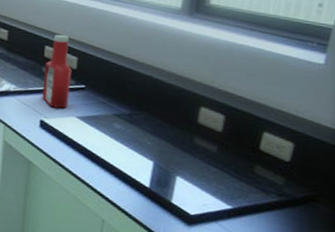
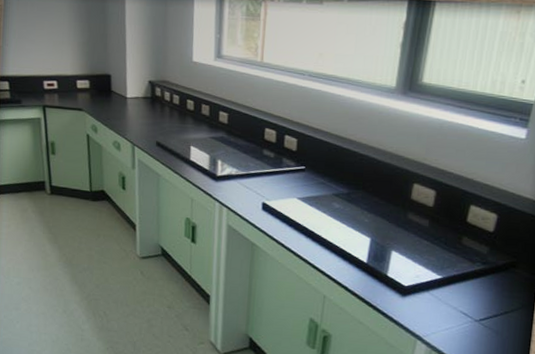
ketchup bottle: present [42,35,72,109] -> none [263,117,292,190]

